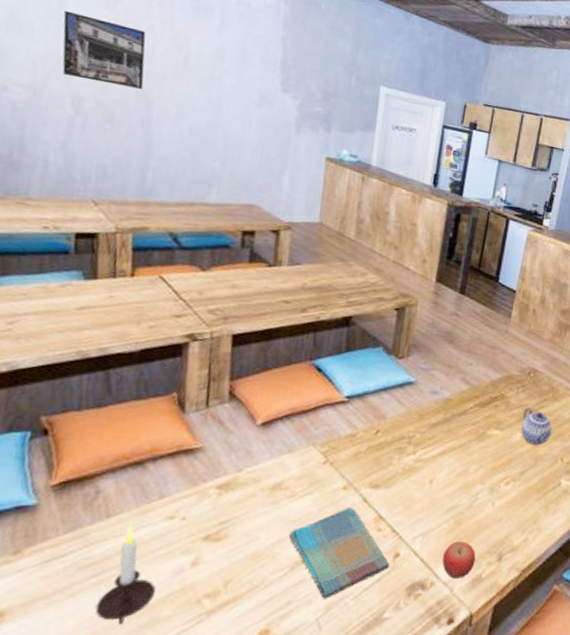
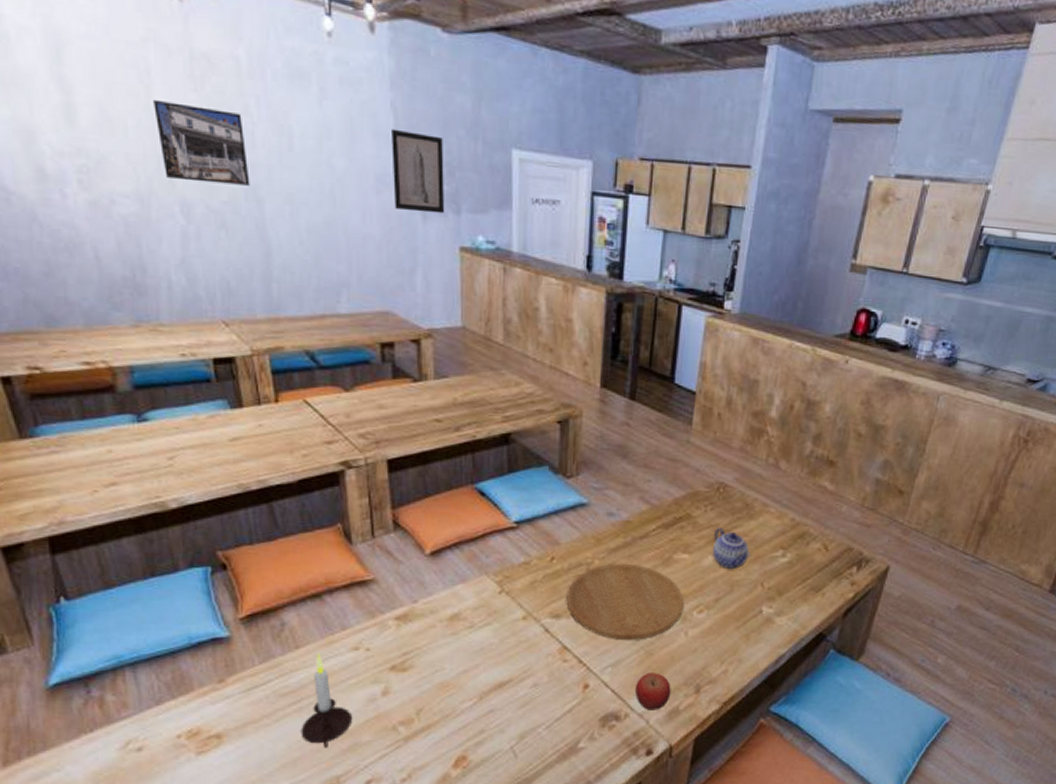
wall art: none [272,59,323,130] -> present [391,128,445,214]
dish towel: present [288,507,390,599] -> none [472,638,580,728]
cutting board: none [386,437,494,511] -> present [566,563,684,641]

